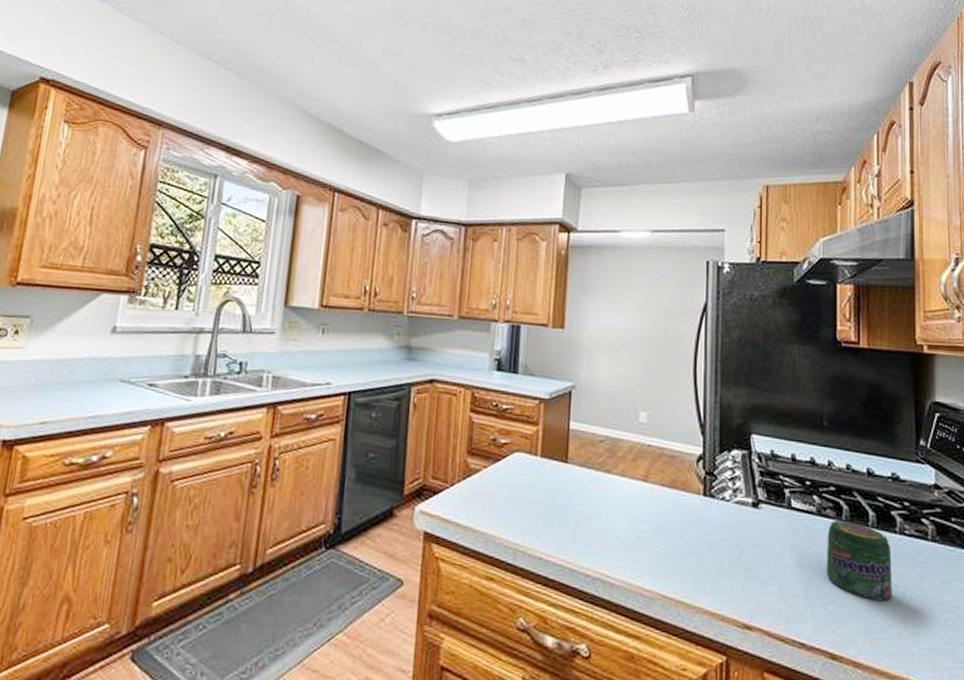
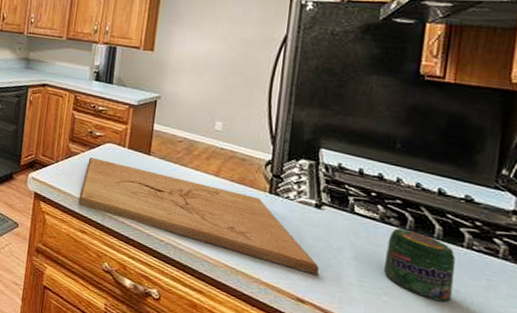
cutting board: none [482,473,764,593] -> present [78,157,320,276]

